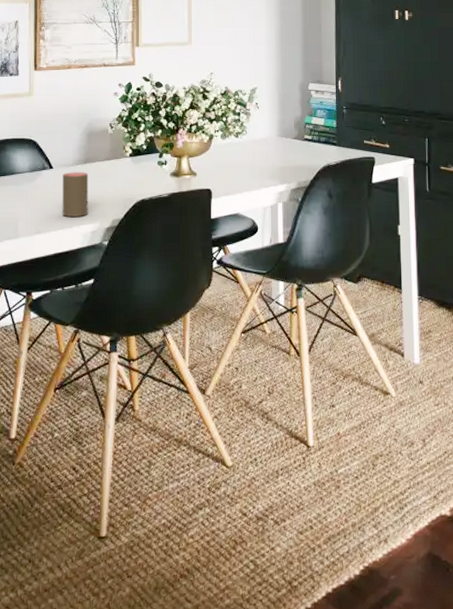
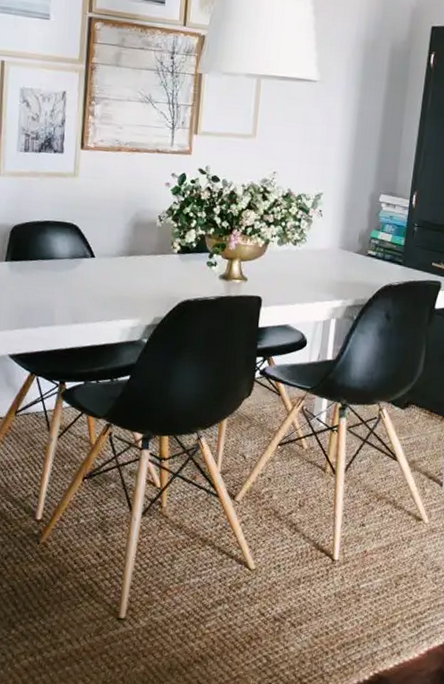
cup: present [62,172,89,217] -> none [101,263,132,311]

